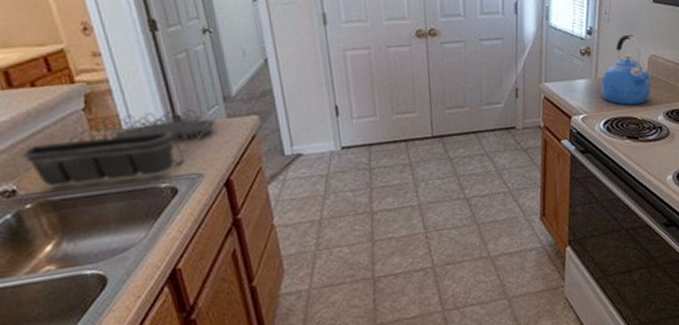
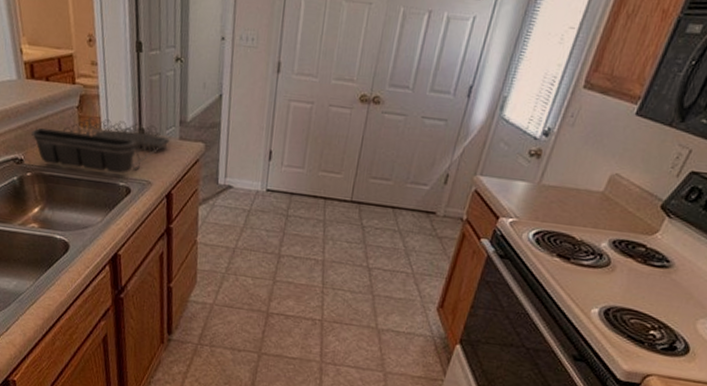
kettle: present [600,34,651,106] -> none [540,144,606,225]

